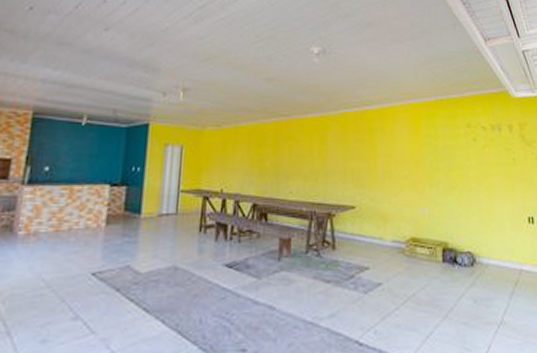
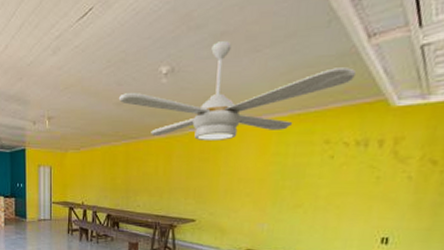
ceiling fan: none [267,30,480,122] -> present [118,41,356,142]

